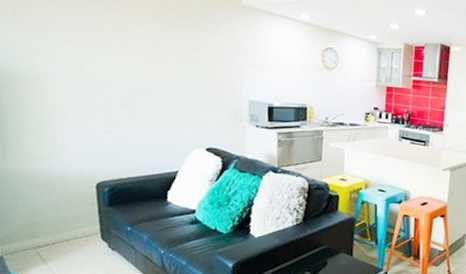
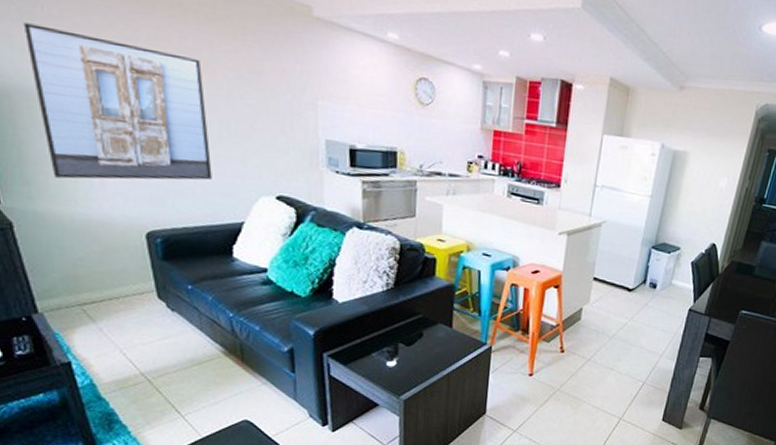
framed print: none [15,20,155,141] -> present [23,23,212,180]

